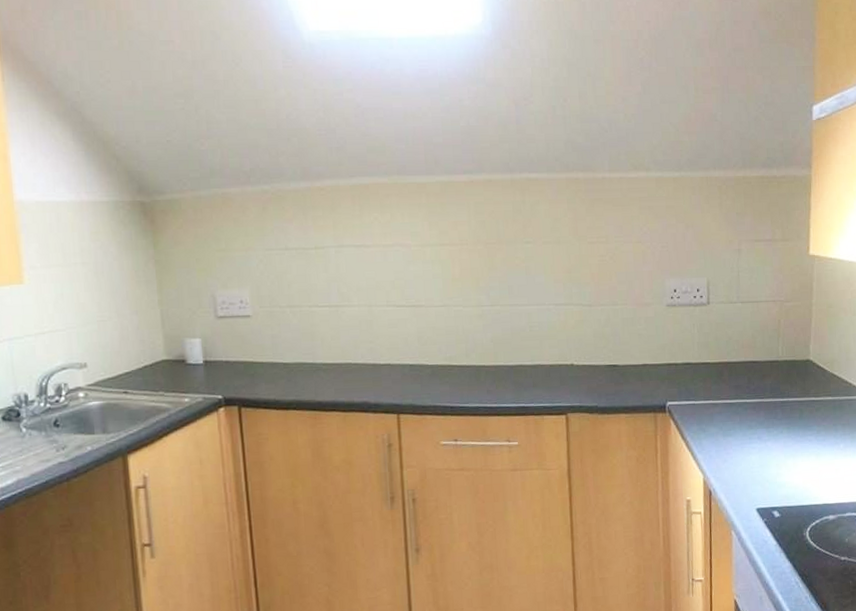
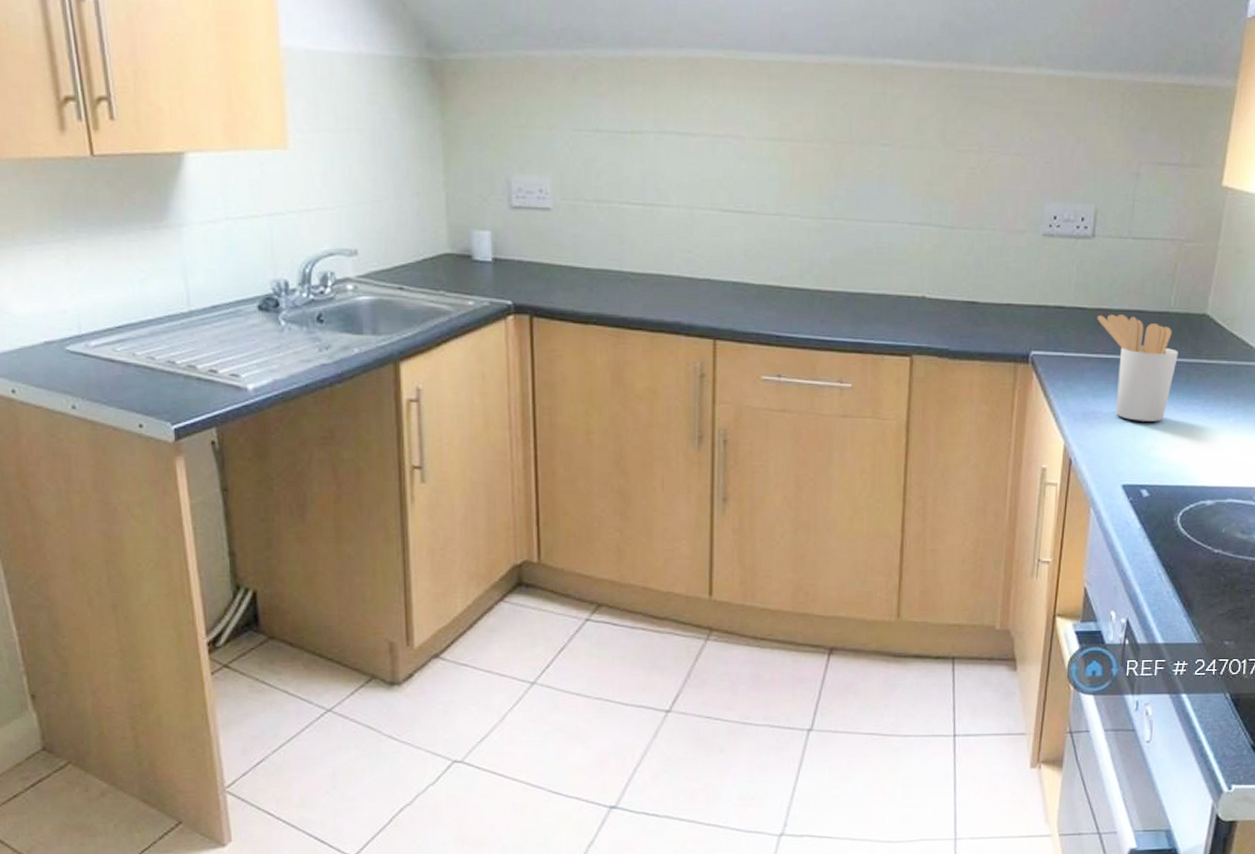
utensil holder: none [719,366,790,454] -> present [1097,314,1178,421]

